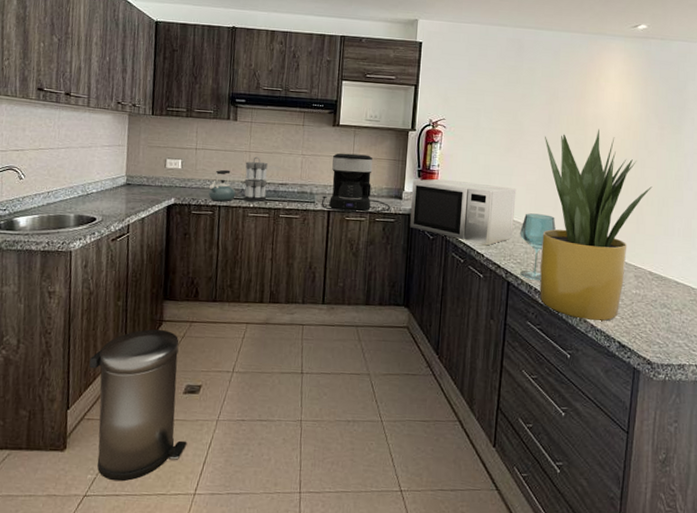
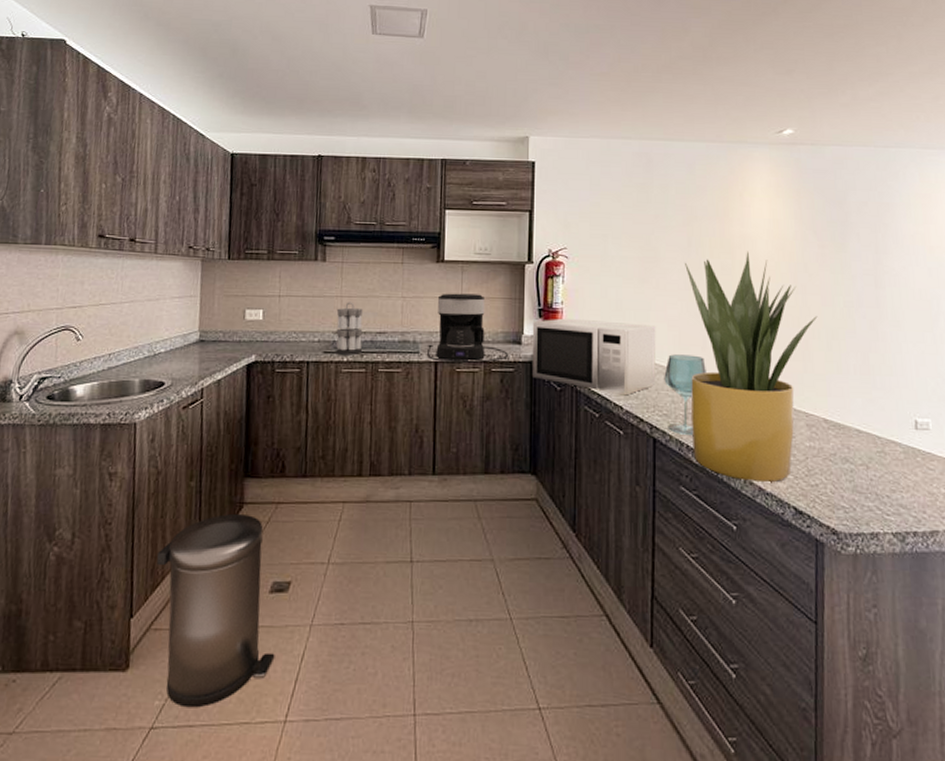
kettle: present [208,169,236,202] -> none [294,318,327,357]

